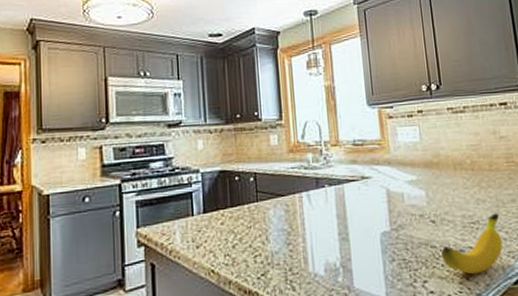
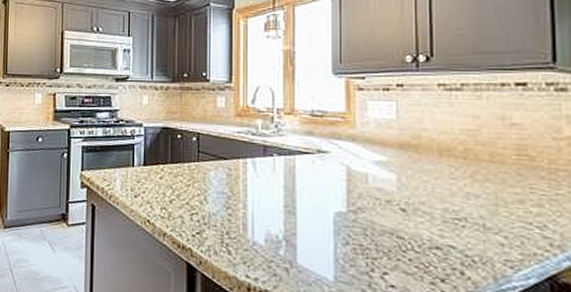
banana: present [441,213,503,275] -> none [410,212,497,278]

